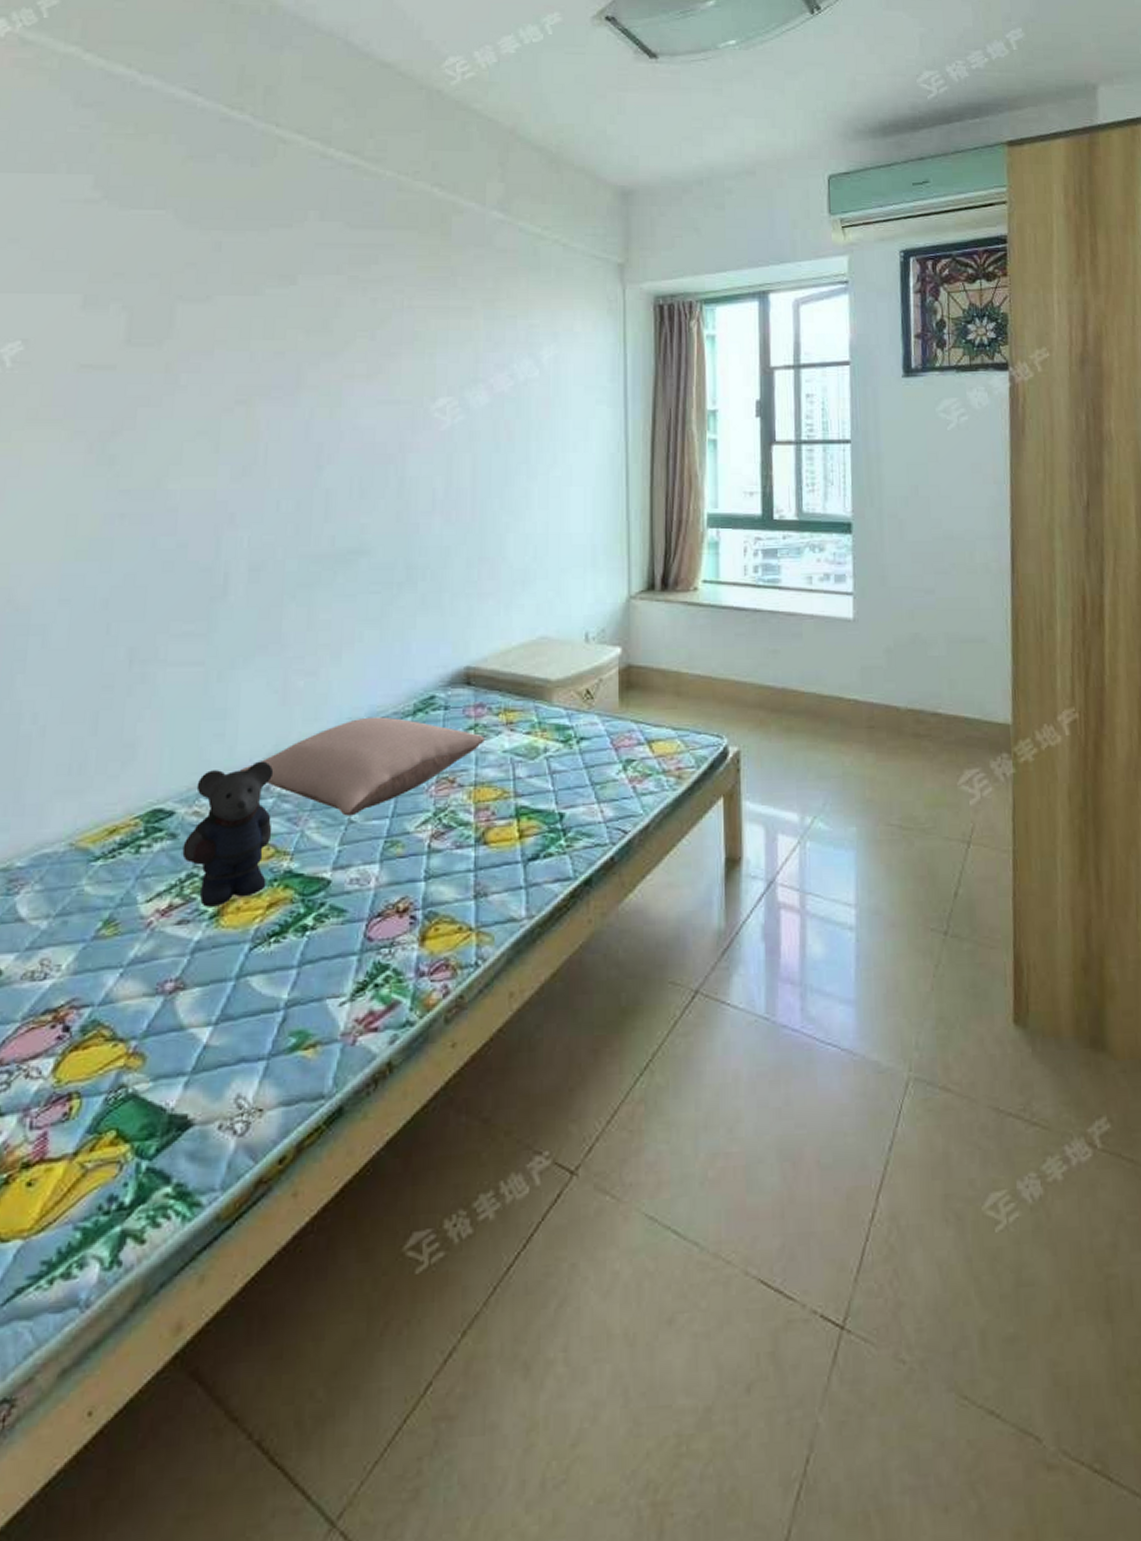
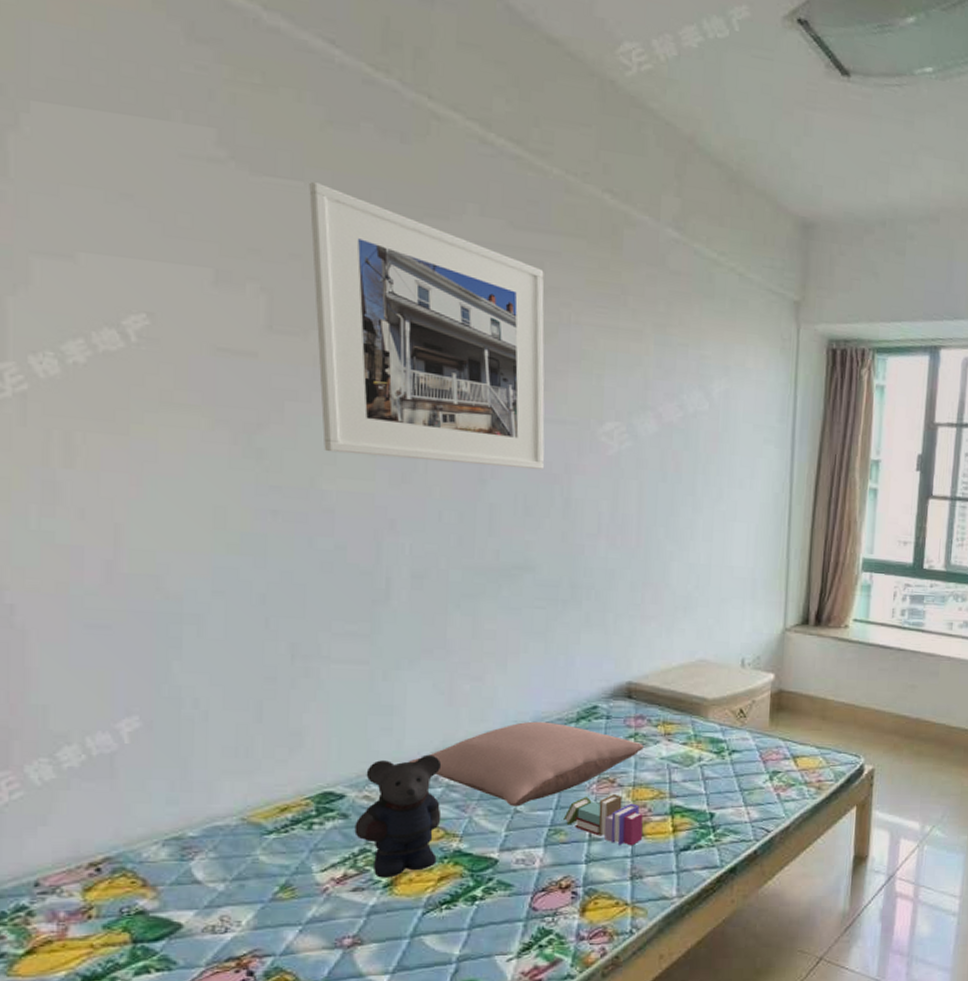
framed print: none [169,208,380,452] -> present [309,181,545,471]
book: none [400,795,487,858] -> present [563,793,643,846]

